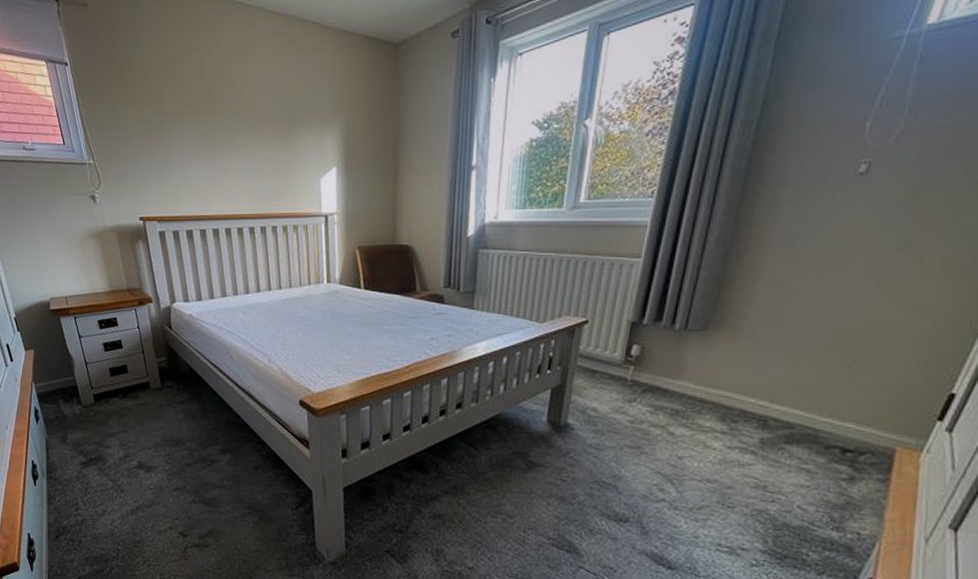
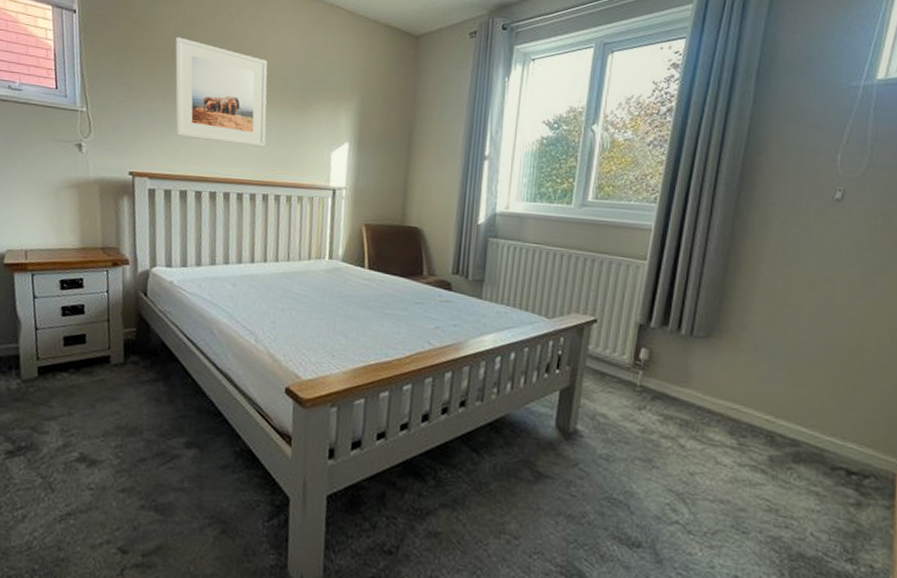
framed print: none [162,77,258,181] -> present [175,36,268,147]

